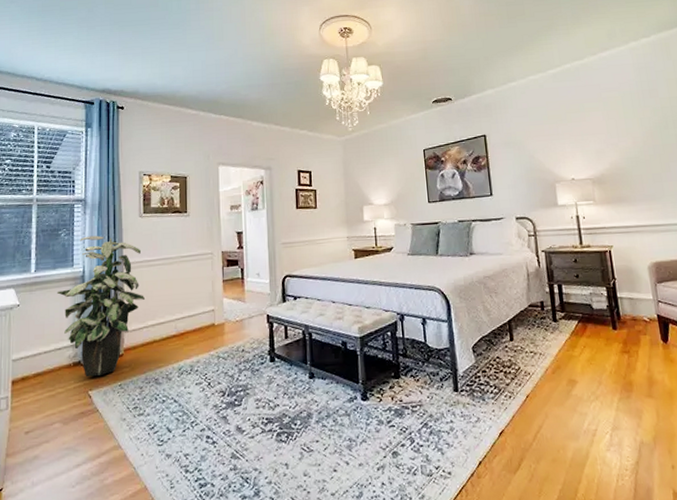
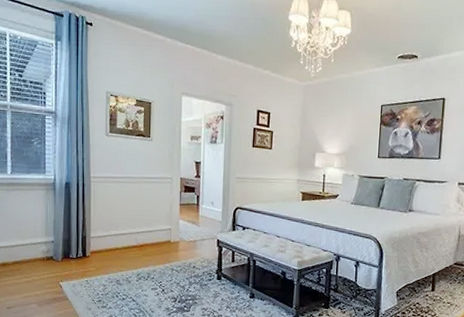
indoor plant: present [56,235,146,378] -> none [30,147,110,271]

